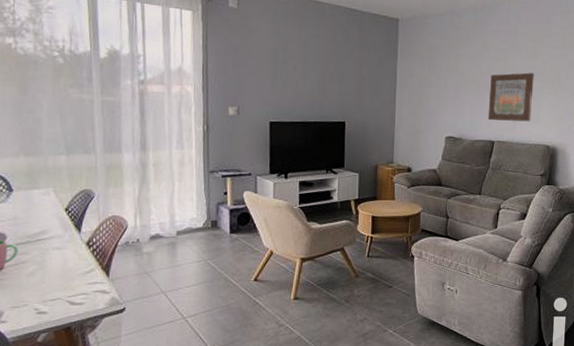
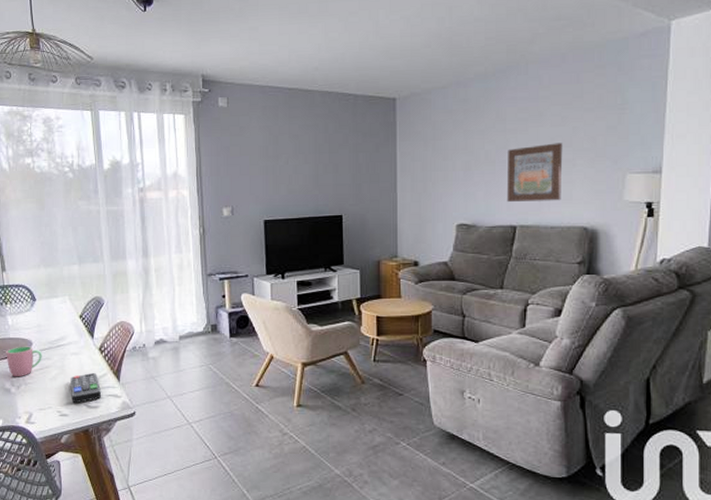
remote control: none [51,267,88,301] -> present [70,372,102,404]

